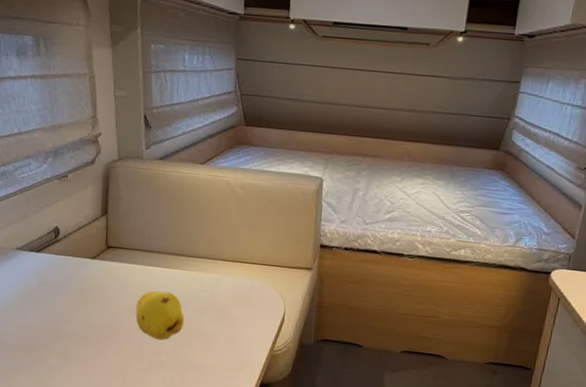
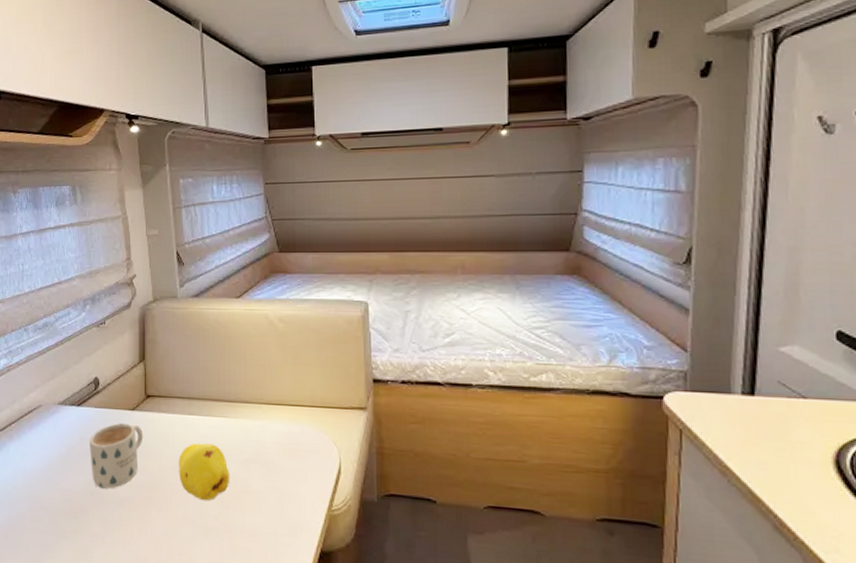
mug: none [48,269,103,327] -> present [90,423,144,489]

